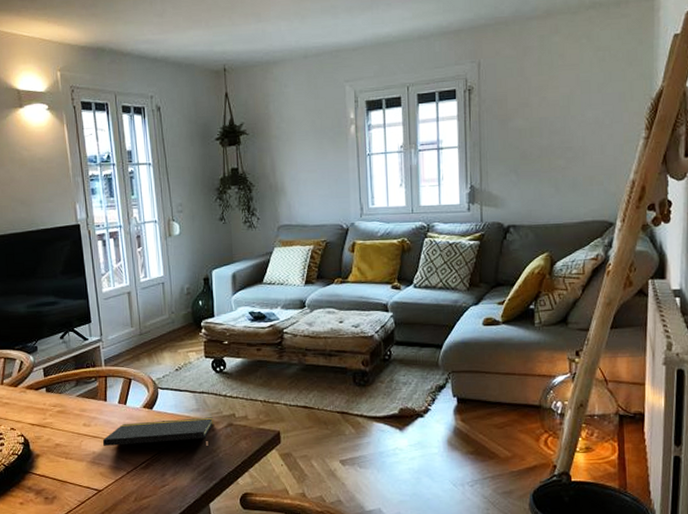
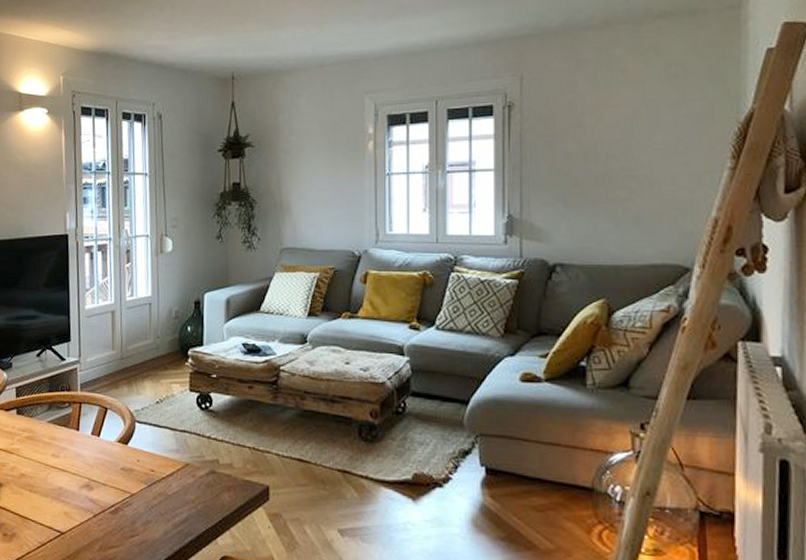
notepad: present [102,417,213,451] -> none [70,458,194,500]

